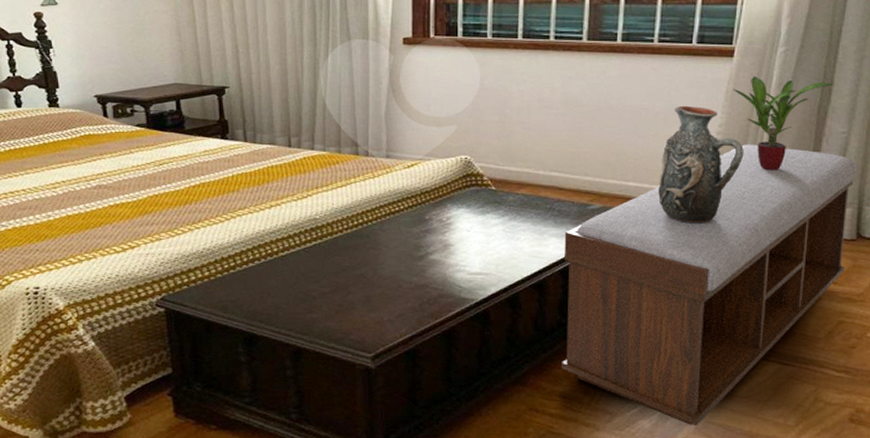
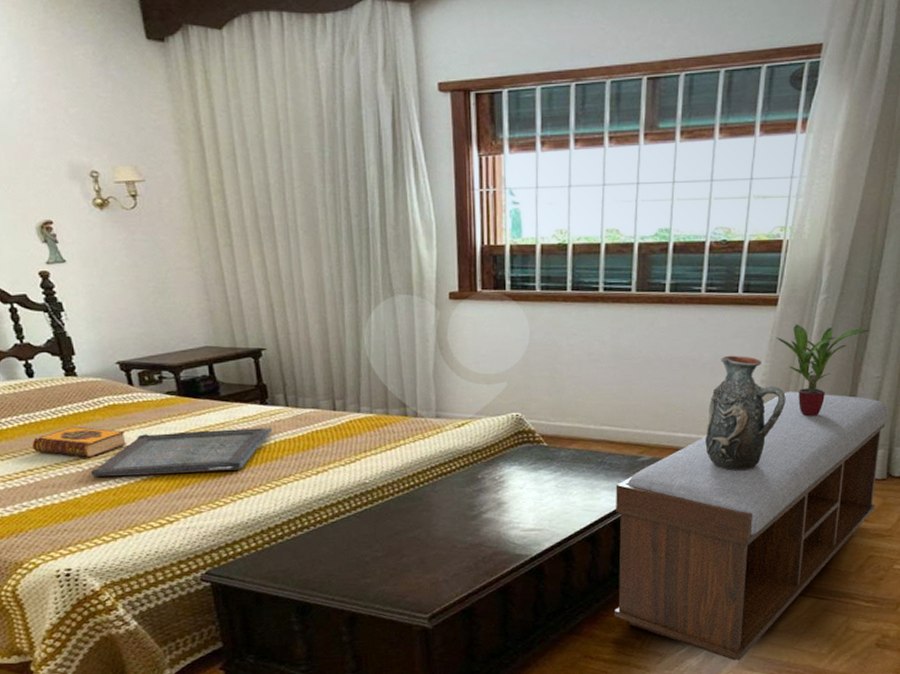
hardback book: none [15,153,98,183] -> present [32,426,126,458]
serving tray: none [64,161,231,202] -> present [90,427,273,477]

